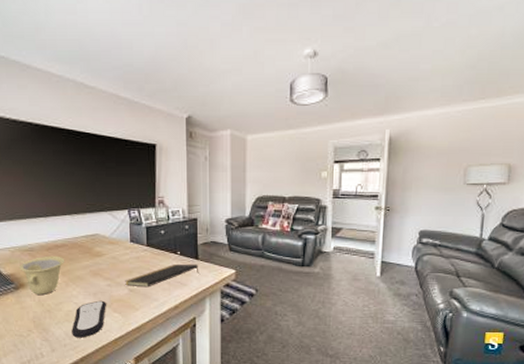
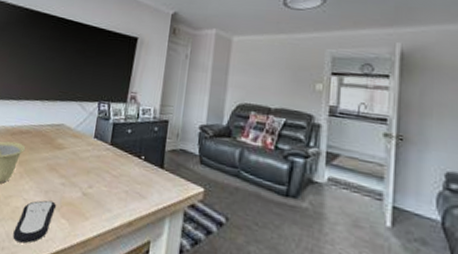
notepad: present [125,263,199,288] -> none [80,169,162,194]

